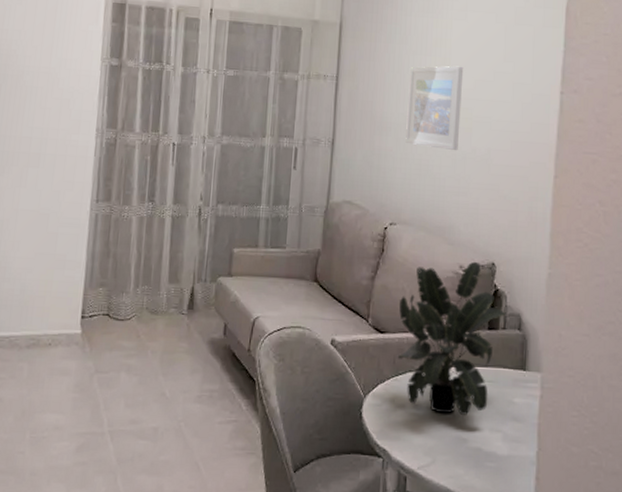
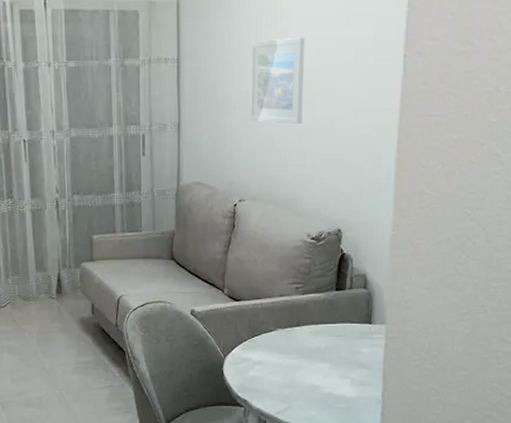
potted plant: present [397,261,506,415] -> none [252,229,352,367]

